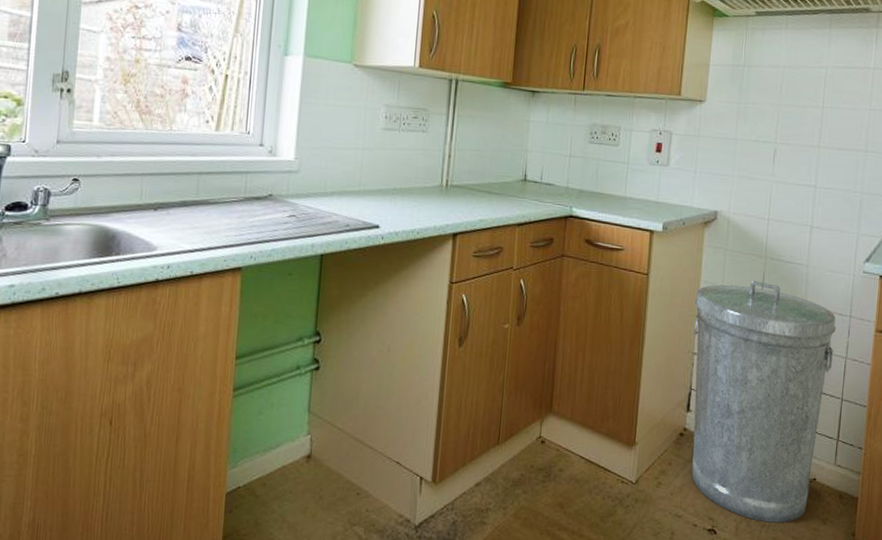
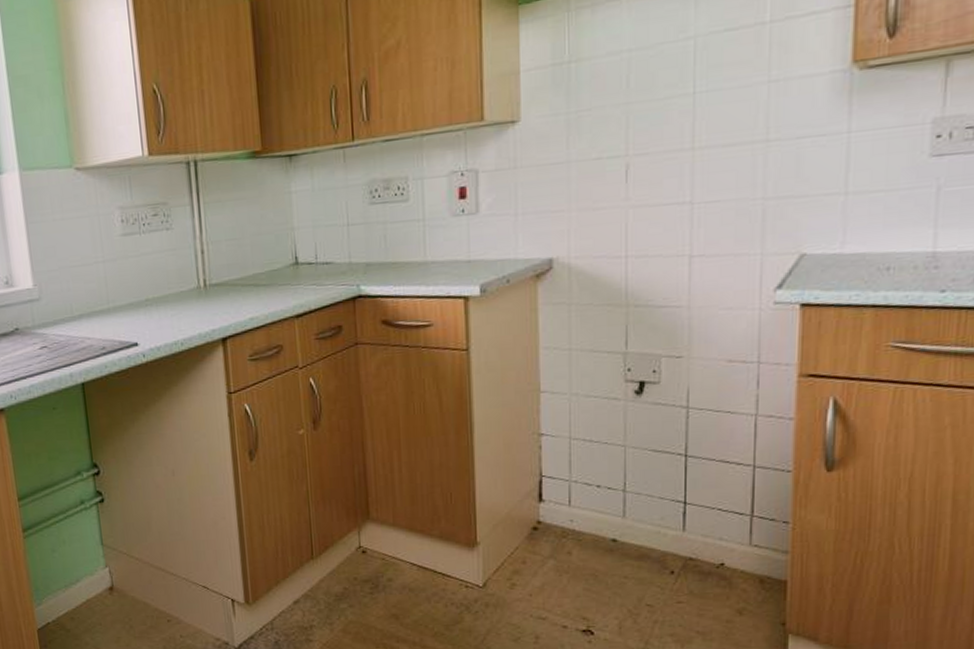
trash can: present [691,281,836,523] -> none [535,336,738,618]

